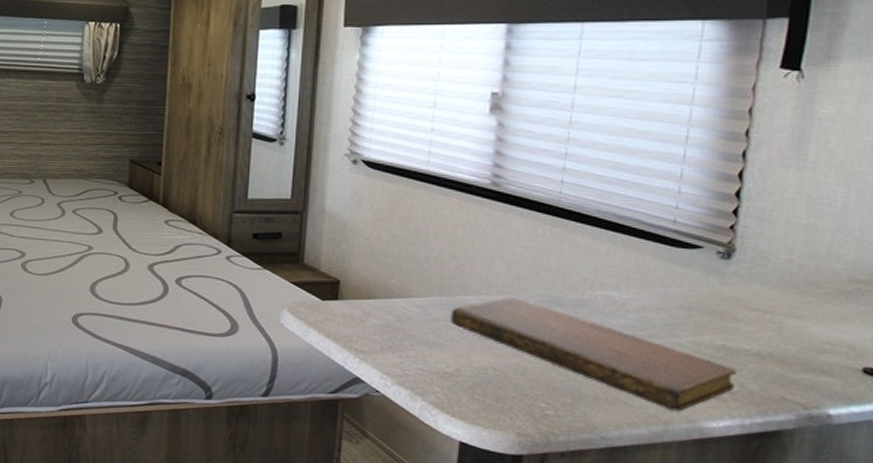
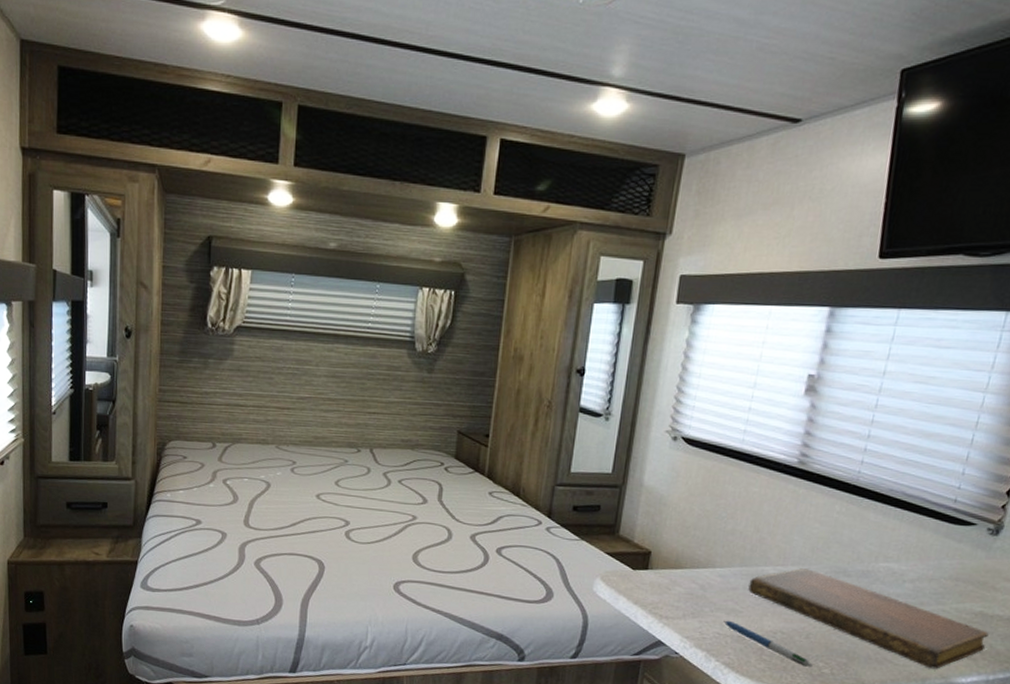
pen: none [426,355,533,409] -> present [723,620,813,668]

